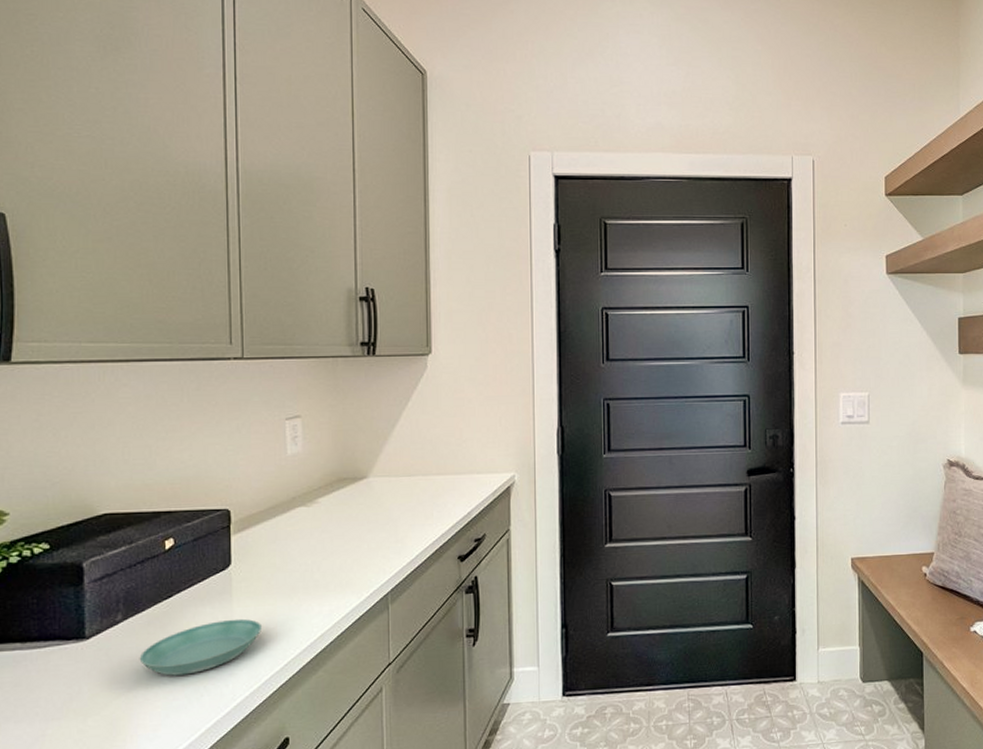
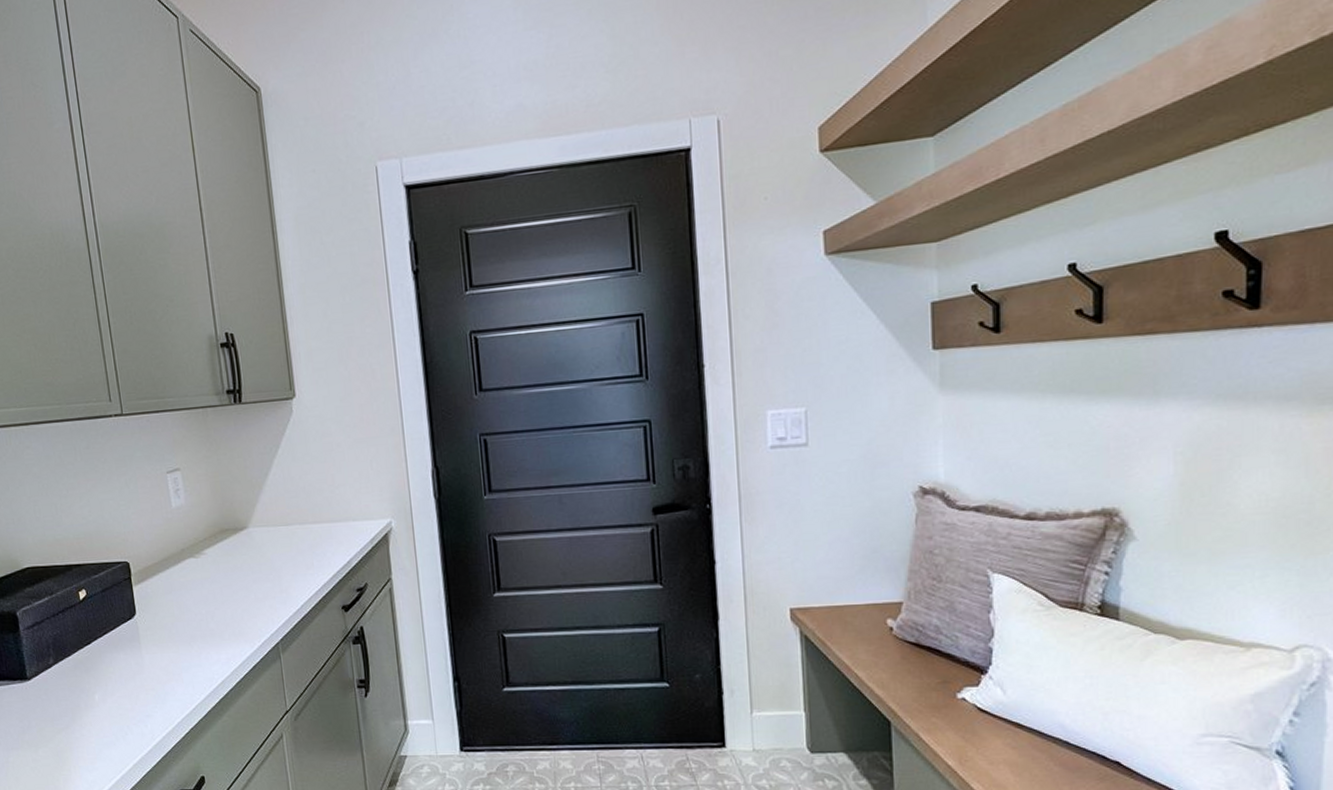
saucer: present [139,618,263,676] -> none [71,664,170,715]

